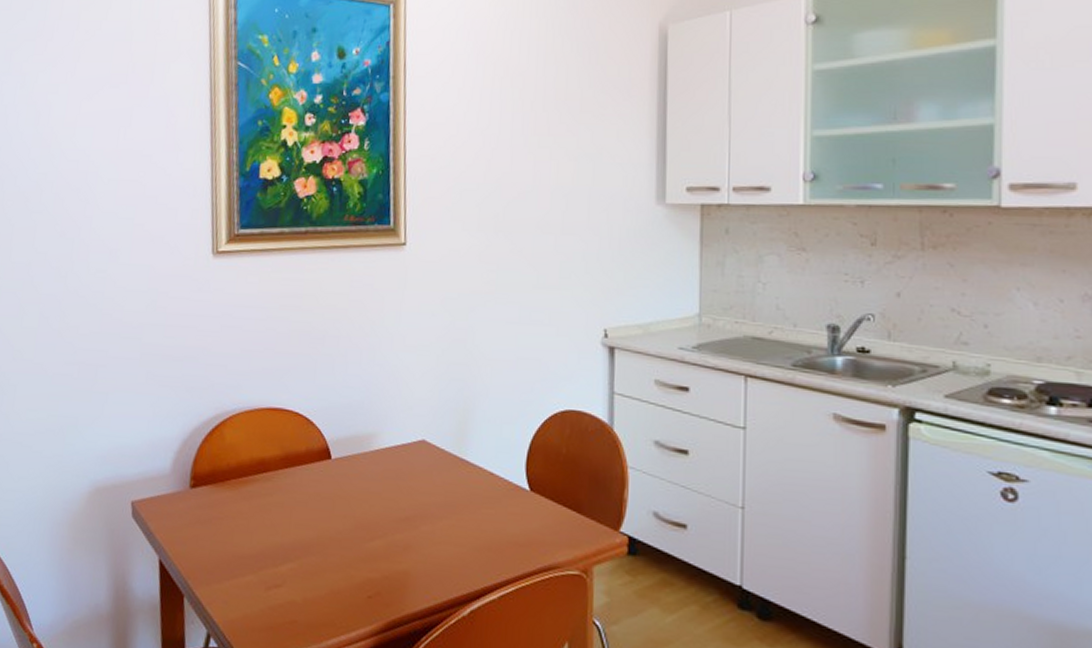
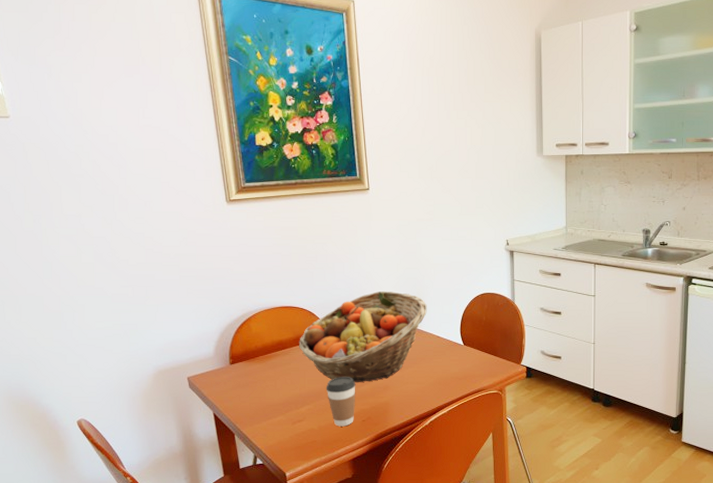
fruit basket: none [287,395,478,536] -> present [299,291,427,383]
coffee cup: none [318,522,363,603] -> present [326,377,356,427]

